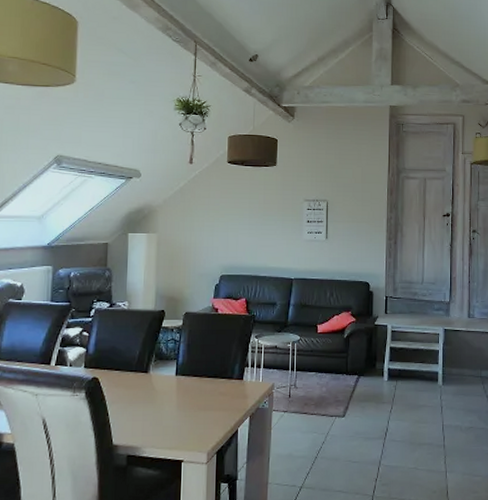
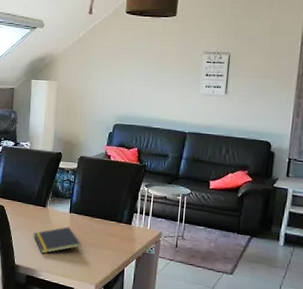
notepad: none [135,391,190,426] -> present [34,226,81,254]

